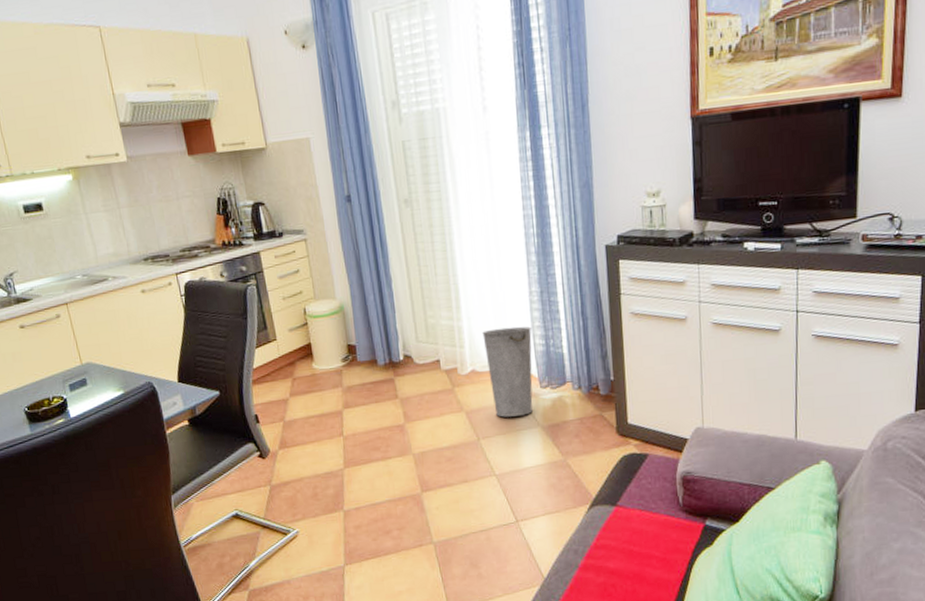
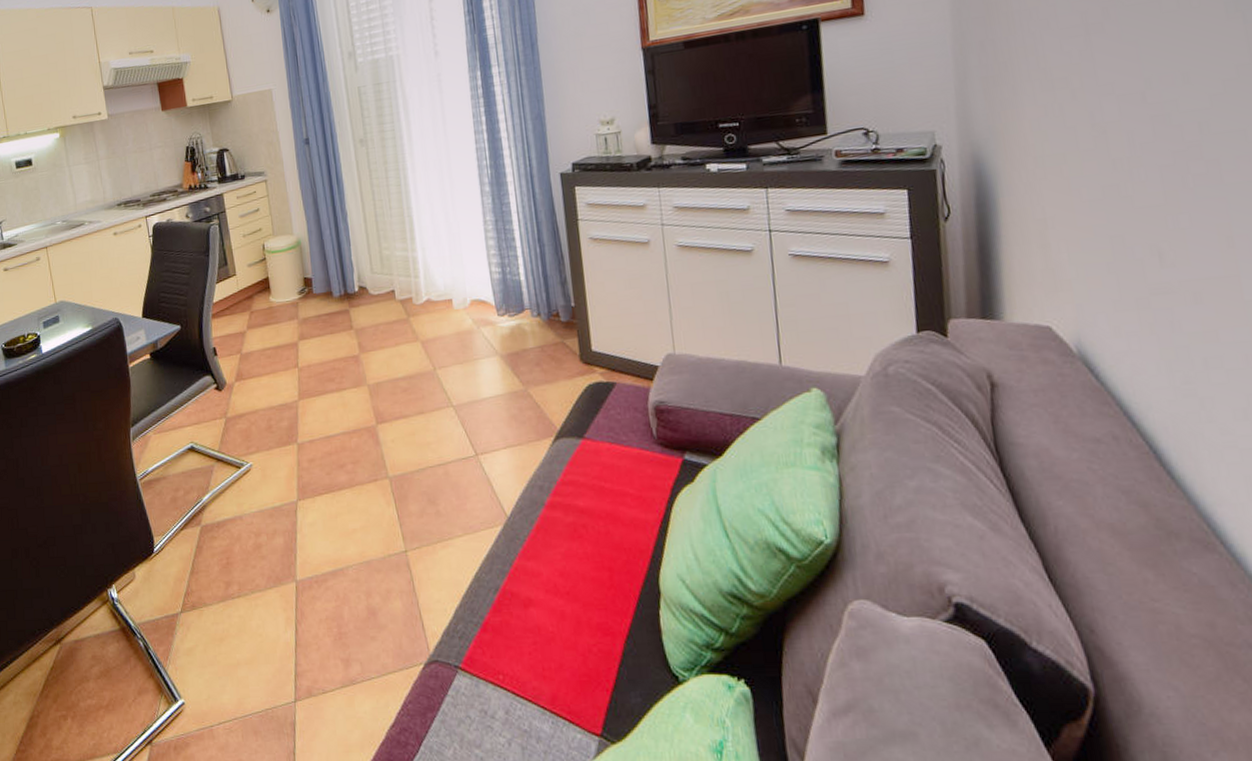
bucket: present [482,326,533,417] -> none [437,255,490,347]

